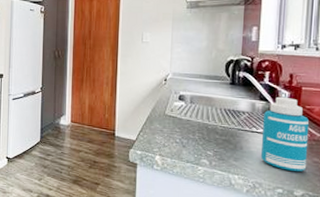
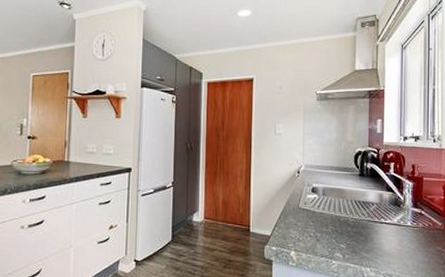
bottle: present [261,96,310,172] -> none [390,187,432,261]

